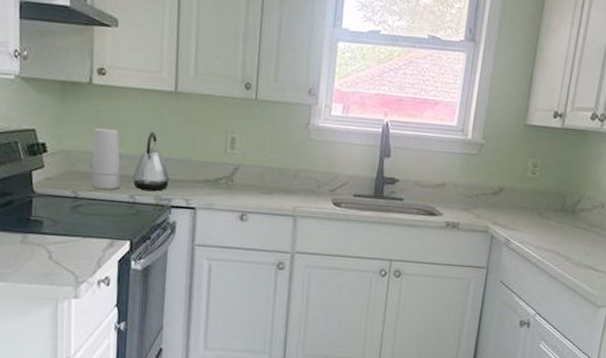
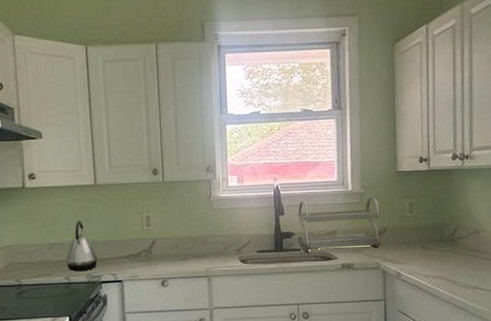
canister: present [91,128,121,190] -> none [30,222,56,275]
dish rack: none [401,143,500,210] -> present [296,197,381,252]

